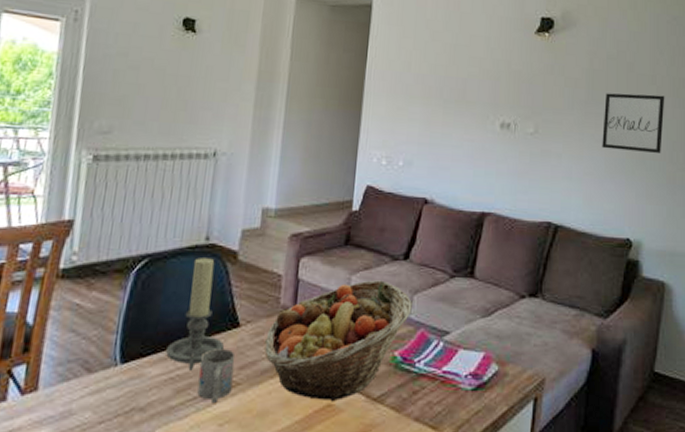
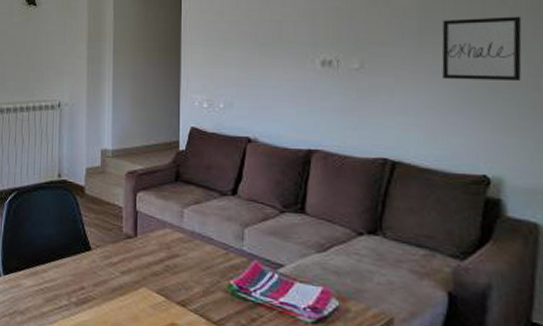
candle holder: present [166,258,225,371] -> none [36,191,81,285]
mug: present [197,349,236,404] -> none [62,267,90,314]
fruit basket: present [264,280,412,402] -> none [113,213,244,322]

